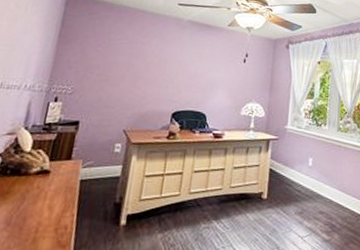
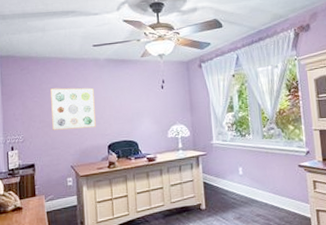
wall art: none [111,40,169,91] -> present [51,88,96,130]

